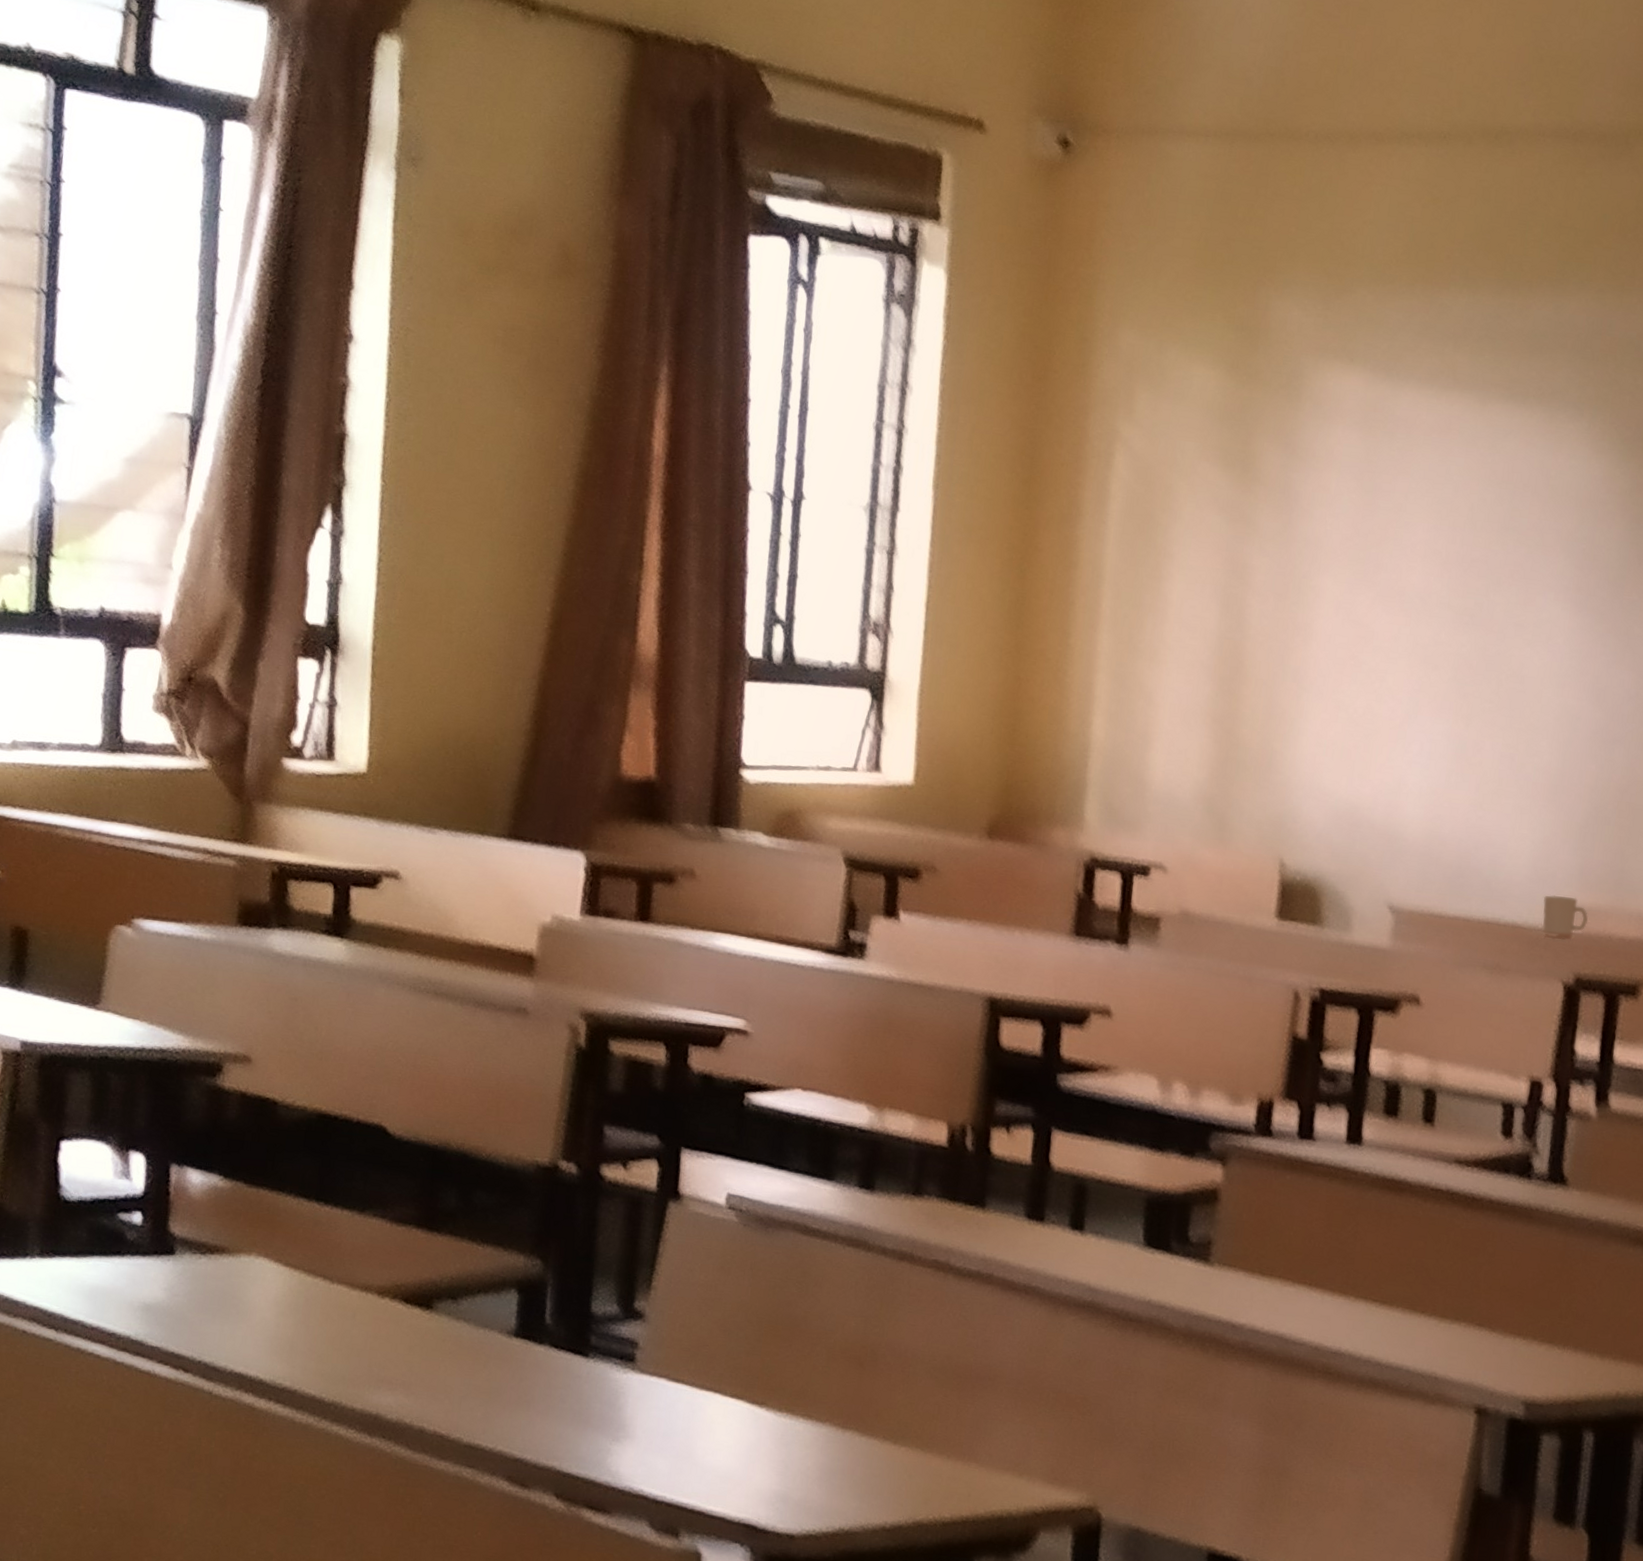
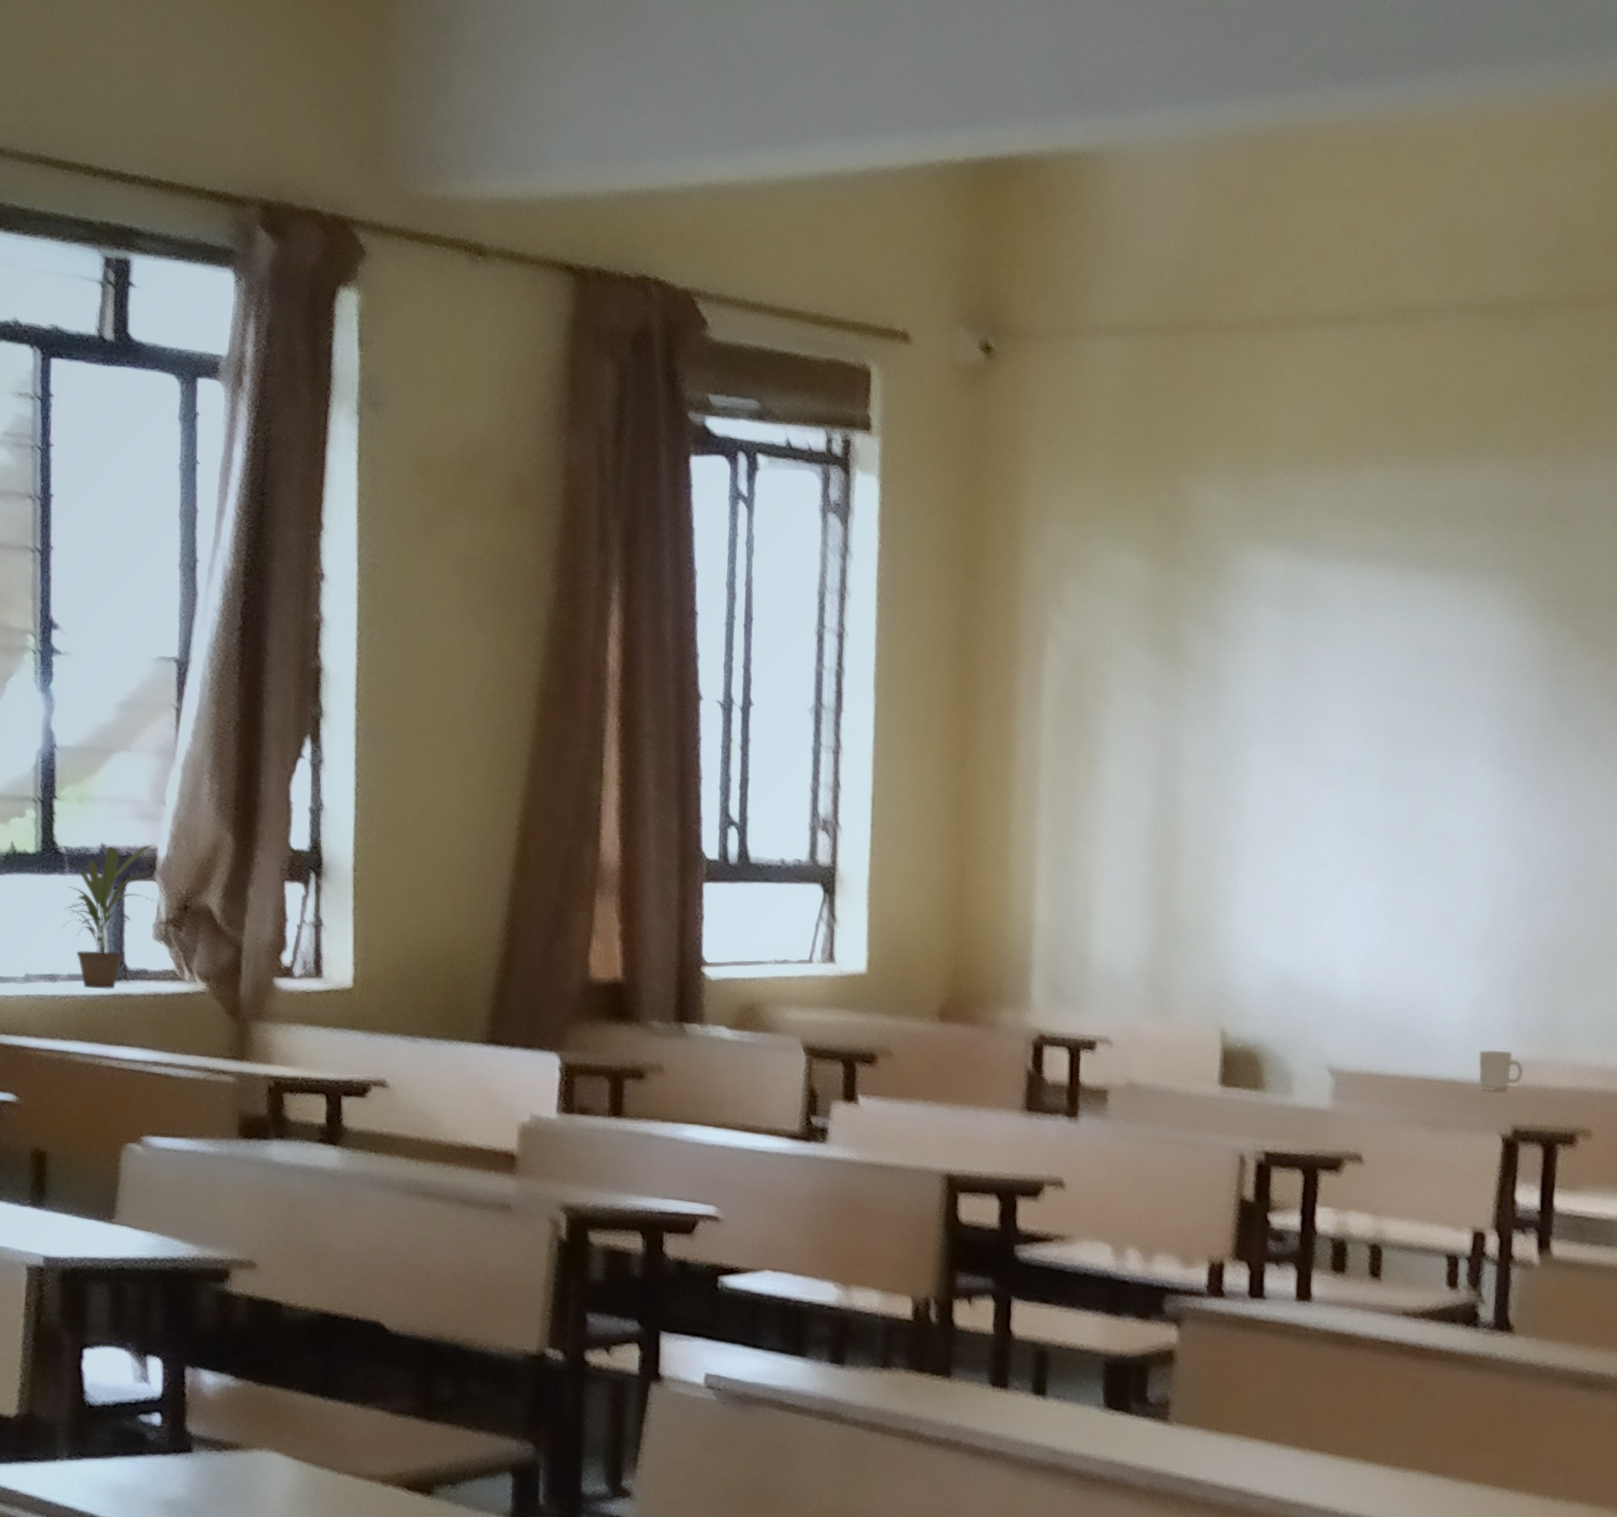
potted plant: none [55,609,158,762] -> present [63,845,156,990]

